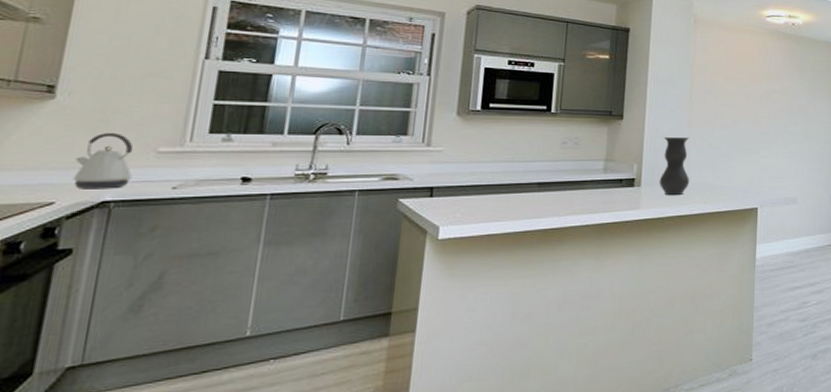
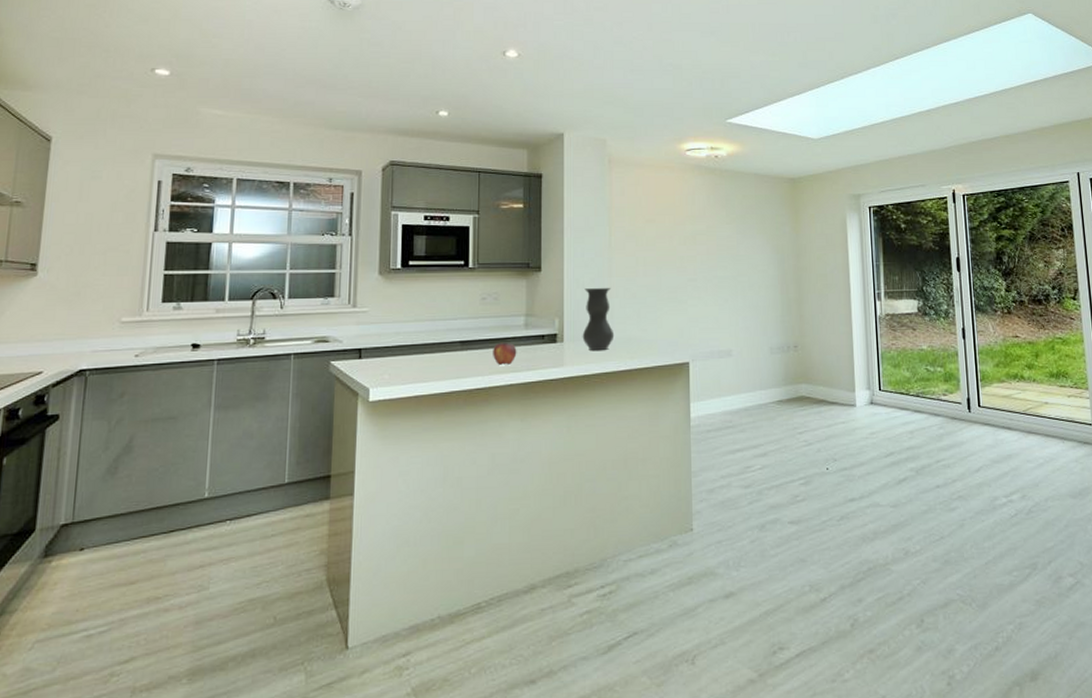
kettle: present [72,133,134,189] -> none [55,306,102,359]
fruit: none [570,183,595,206] -> present [493,341,517,365]

